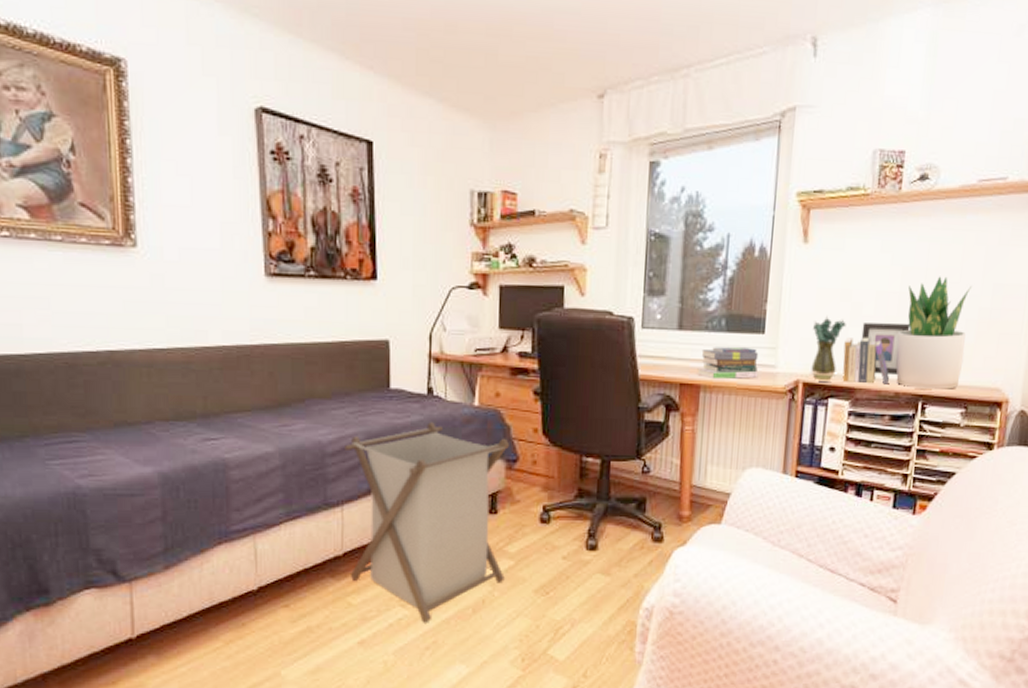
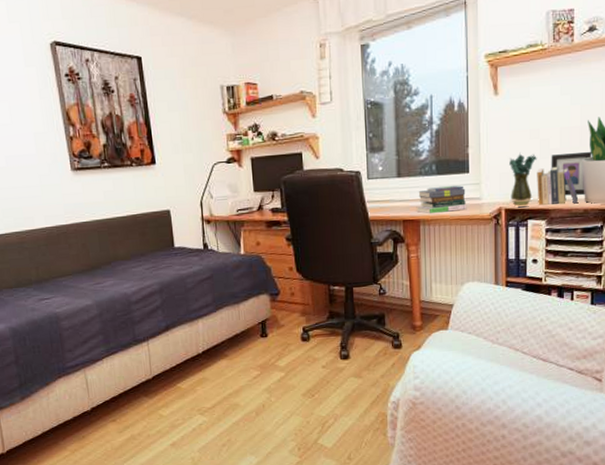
laundry basket: present [345,422,509,623] -> none [145,270,278,426]

